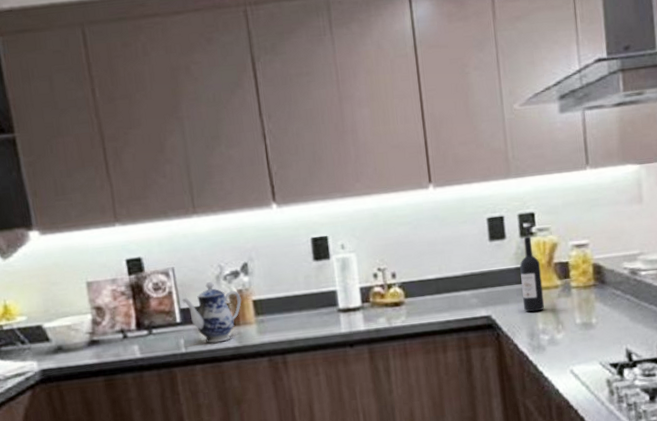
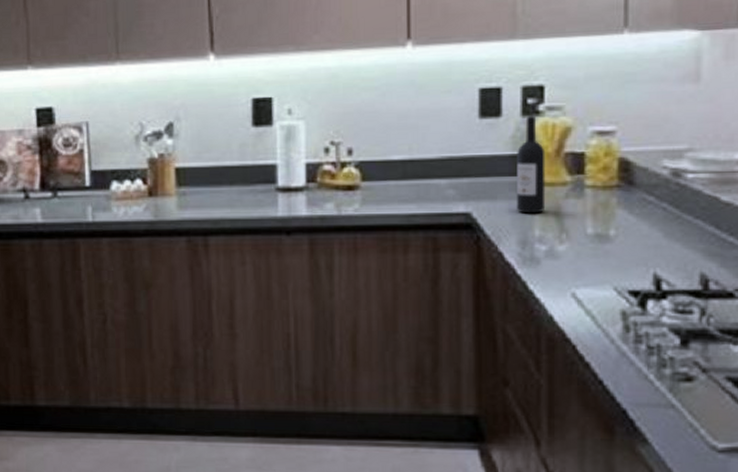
teapot: present [181,282,242,344] -> none [93,142,162,214]

